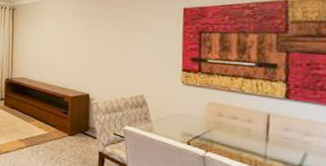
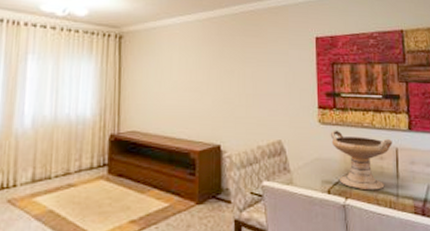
decorative bowl: none [193,91,265,149] -> present [330,130,393,191]

